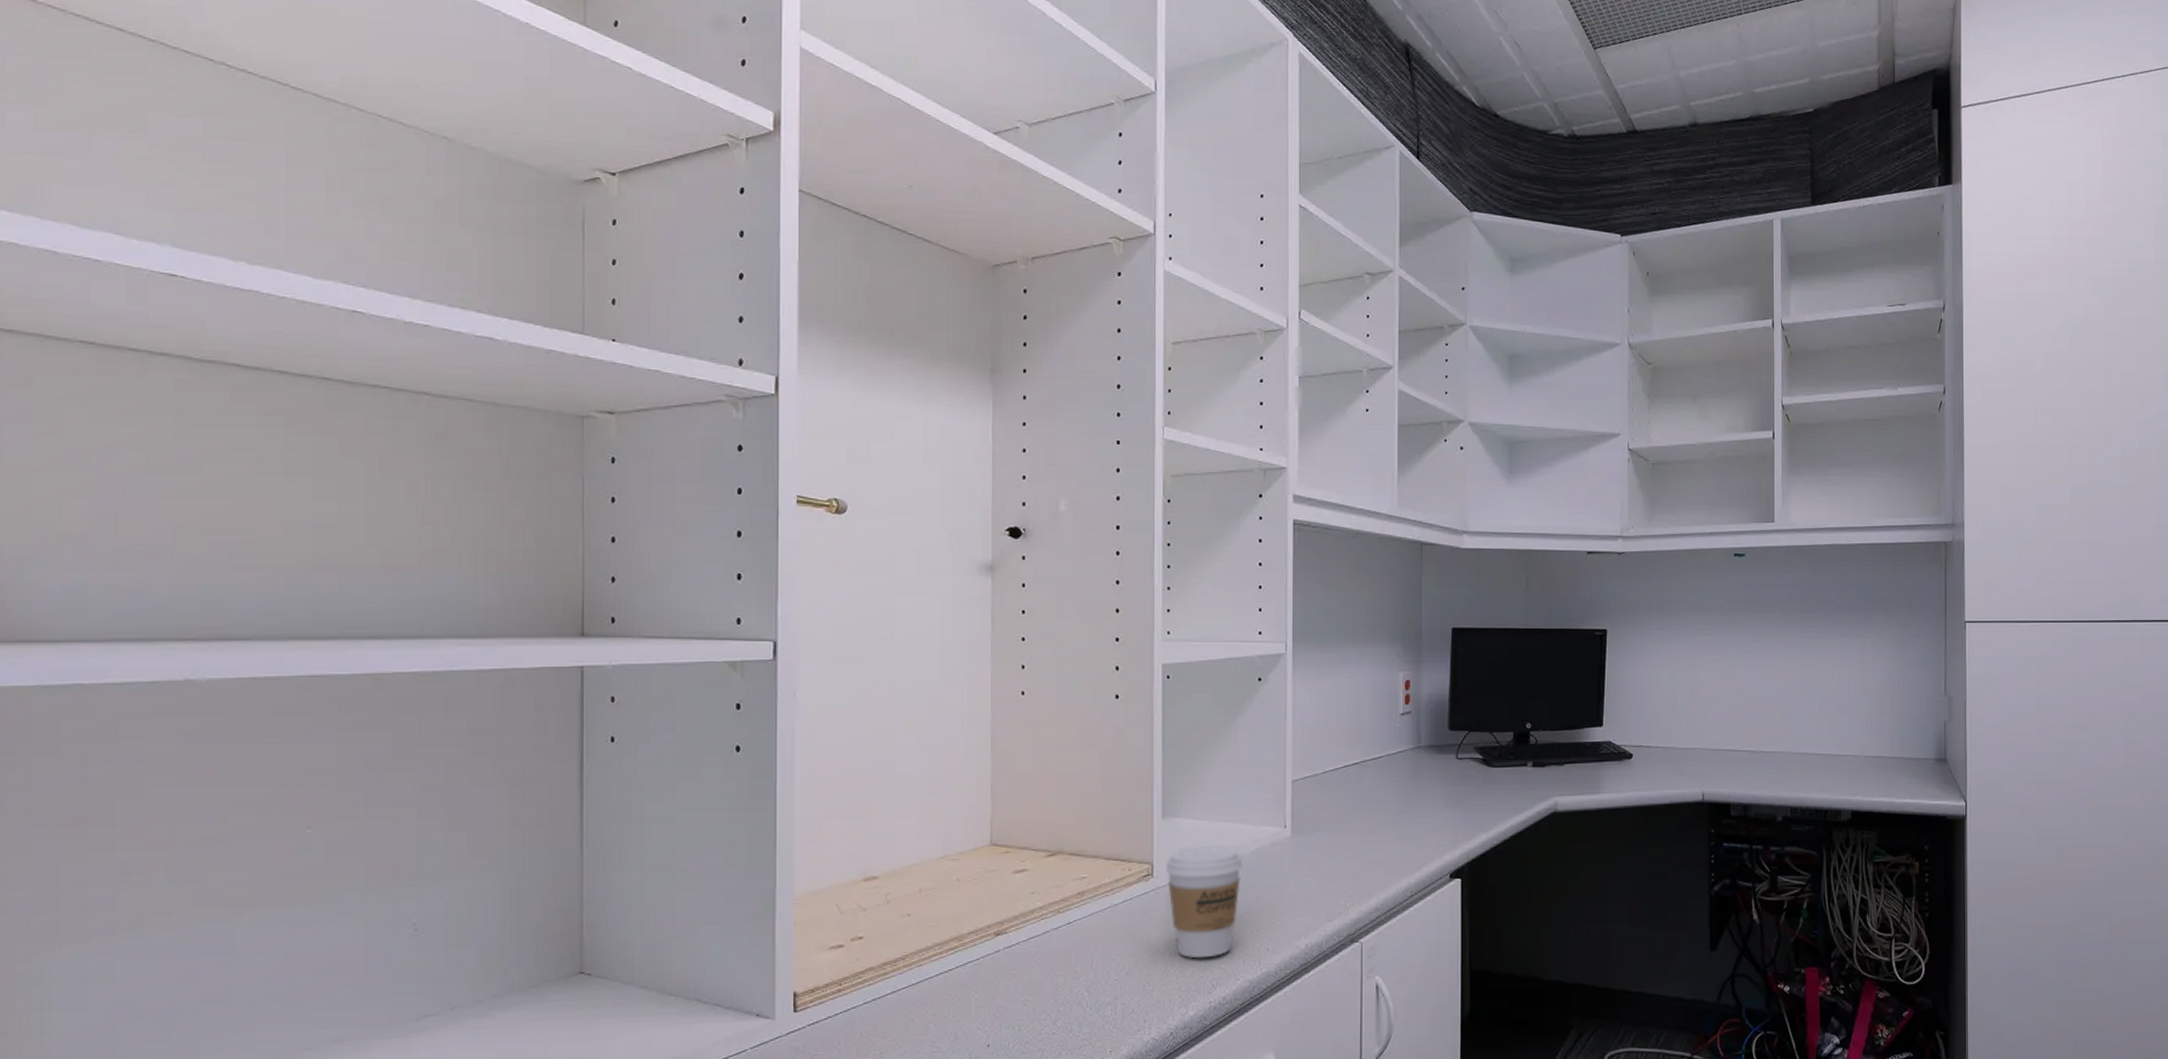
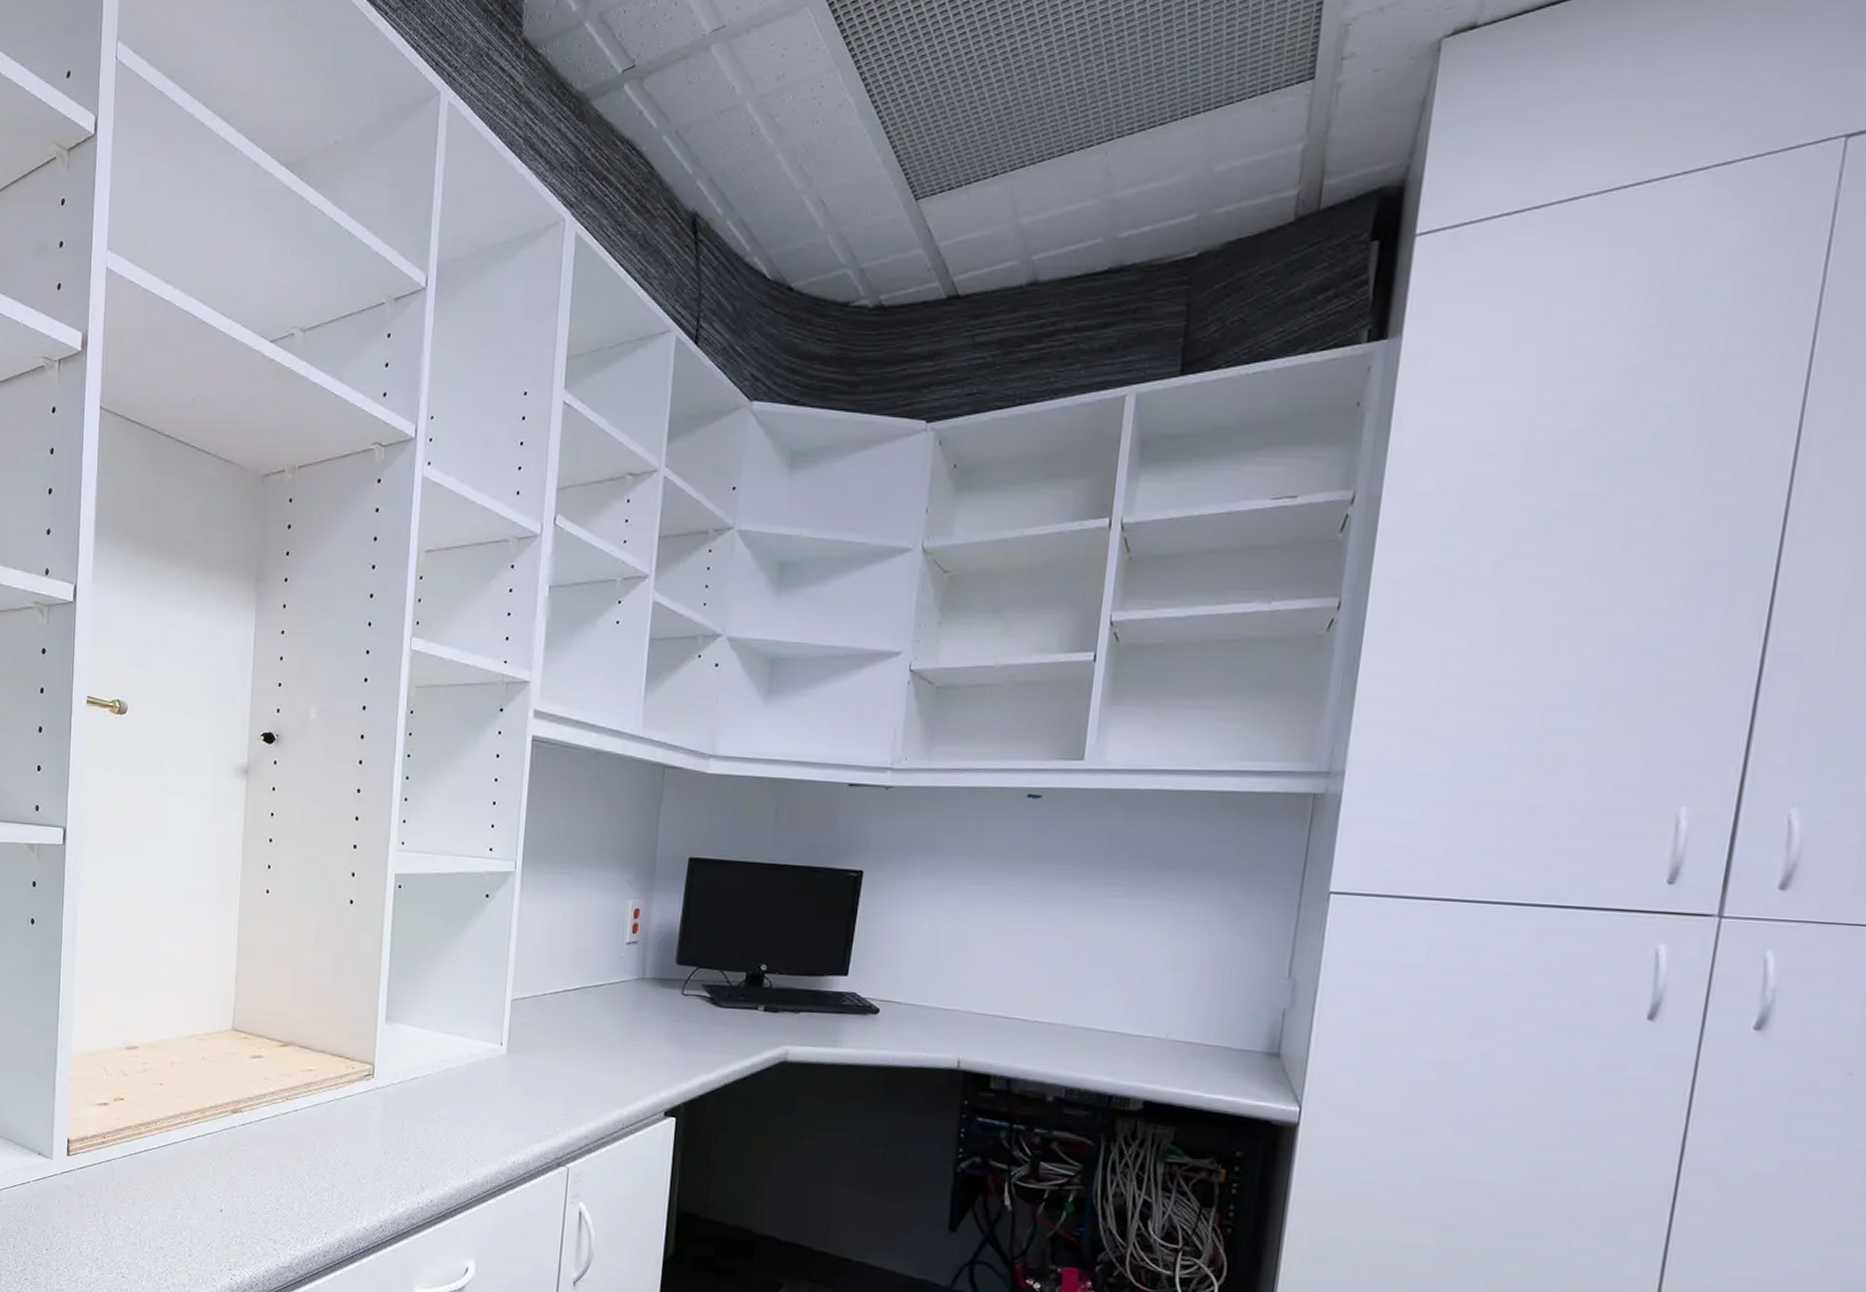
coffee cup: present [1165,843,1243,959] -> none [385,1051,458,1161]

